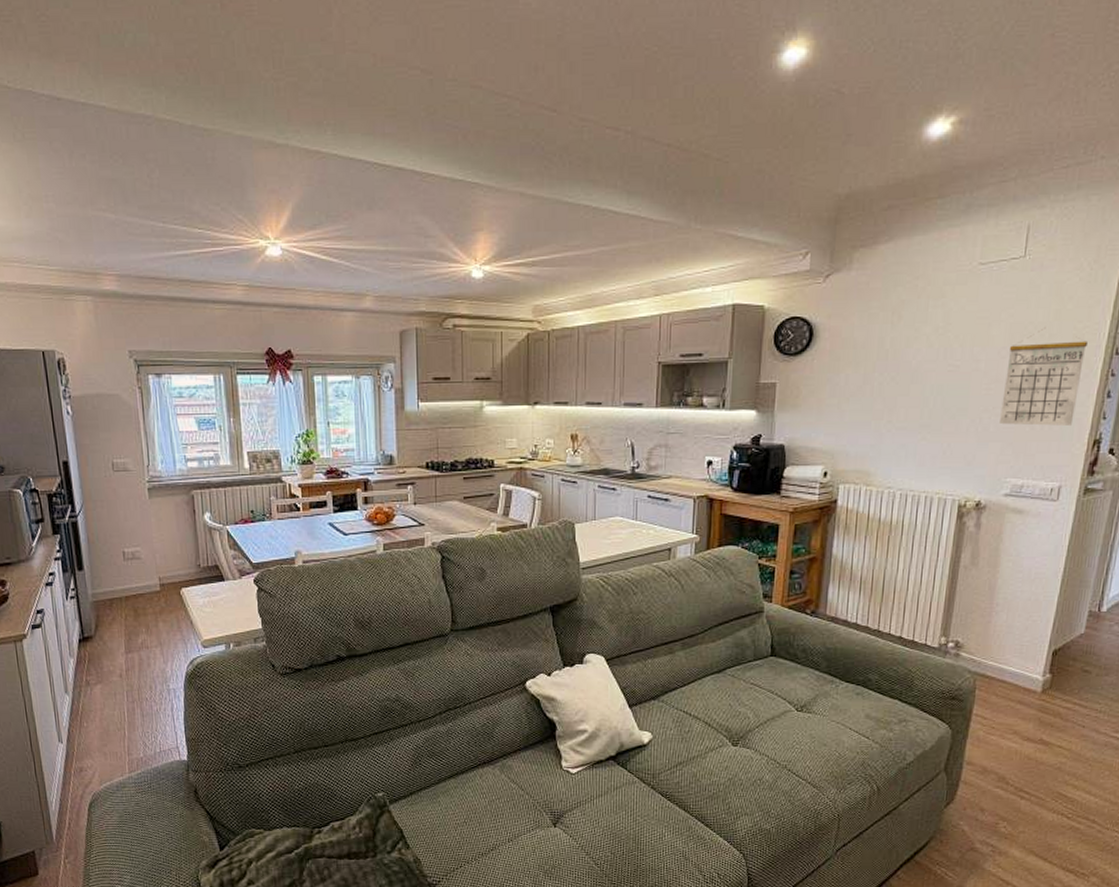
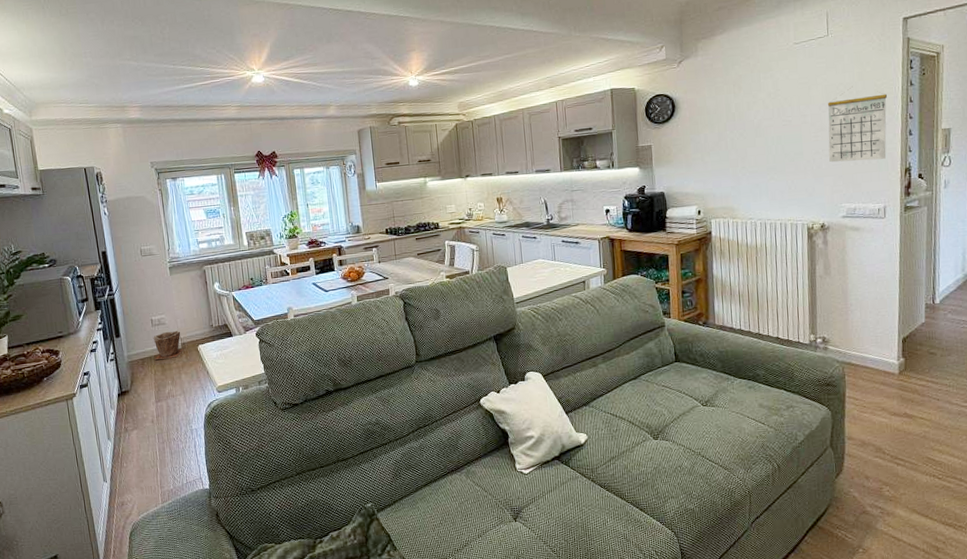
plant pot: none [125,568,163,601] -> present [153,330,184,360]

